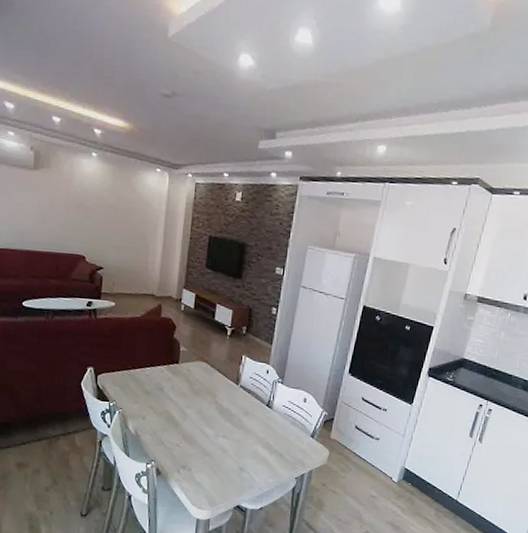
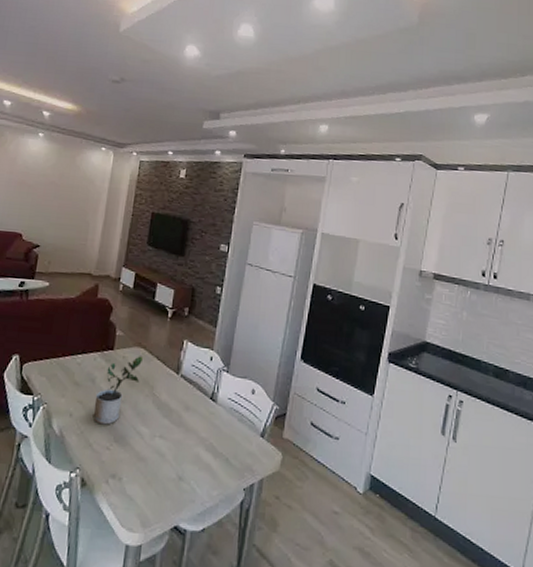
potted plant: none [163,369,205,427] -> present [93,356,143,425]

